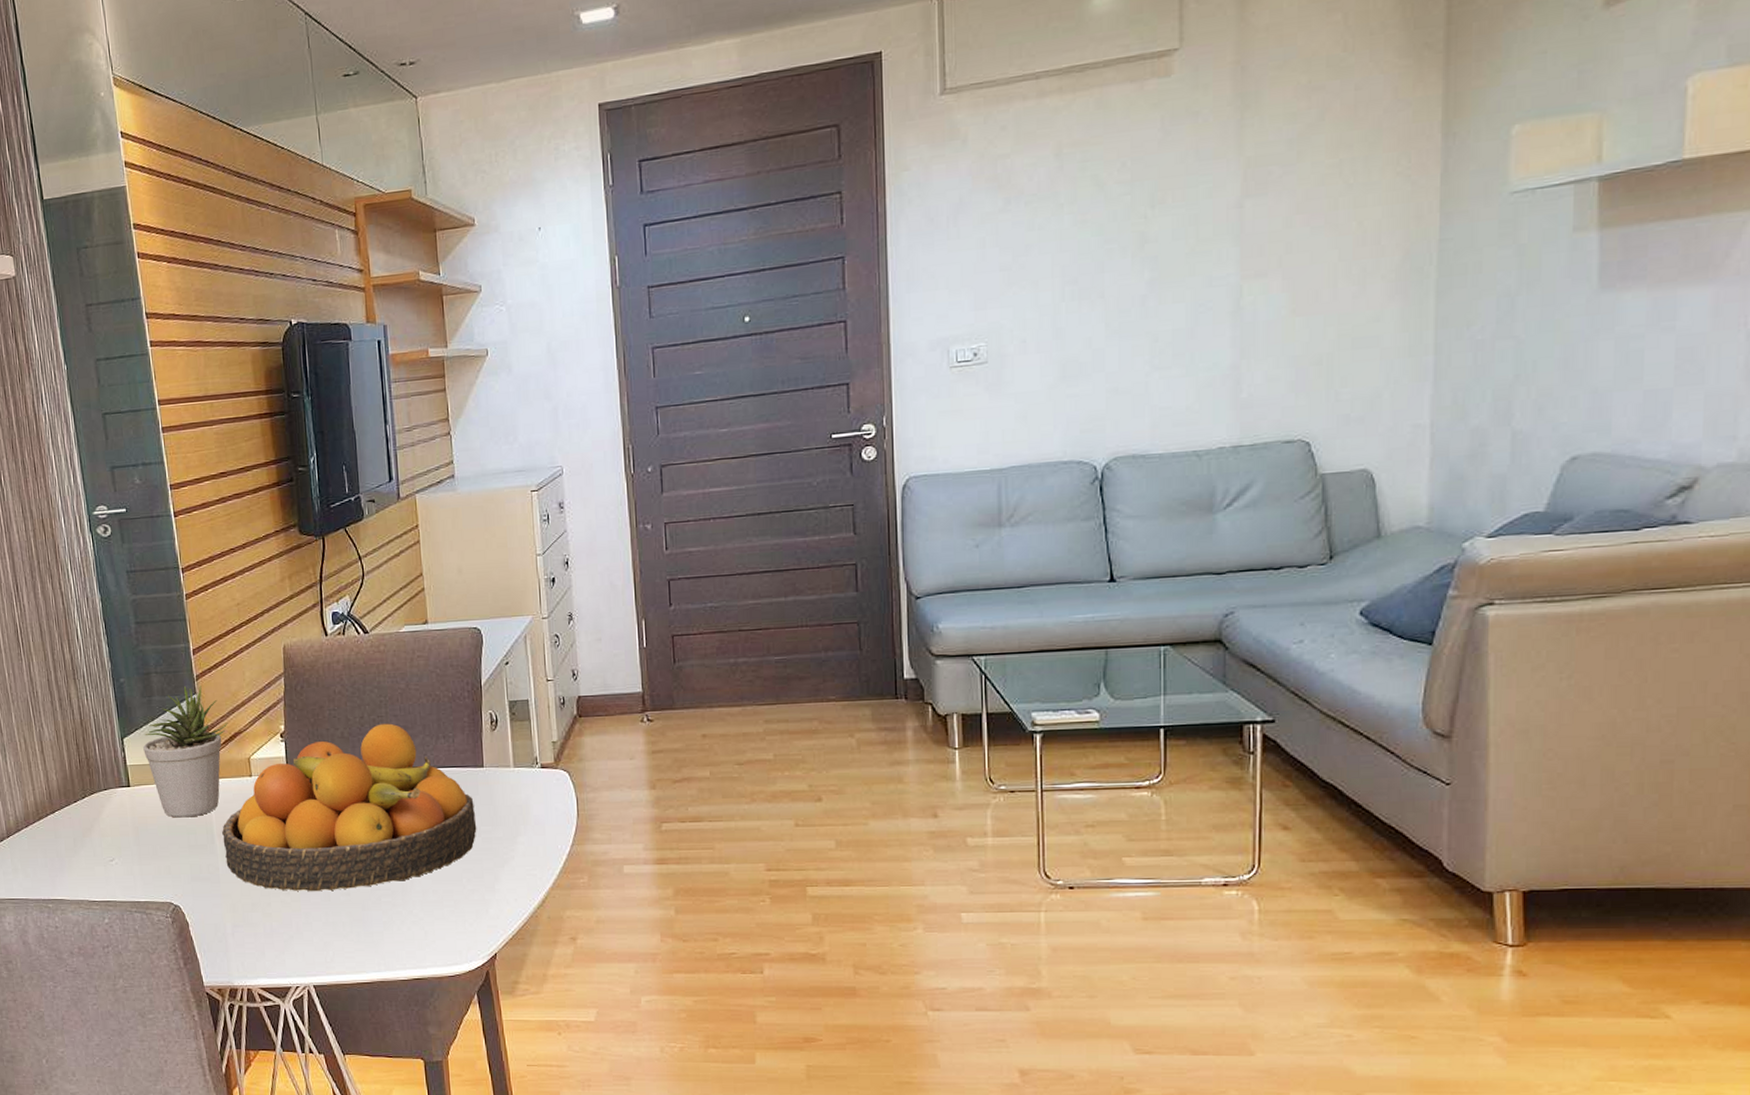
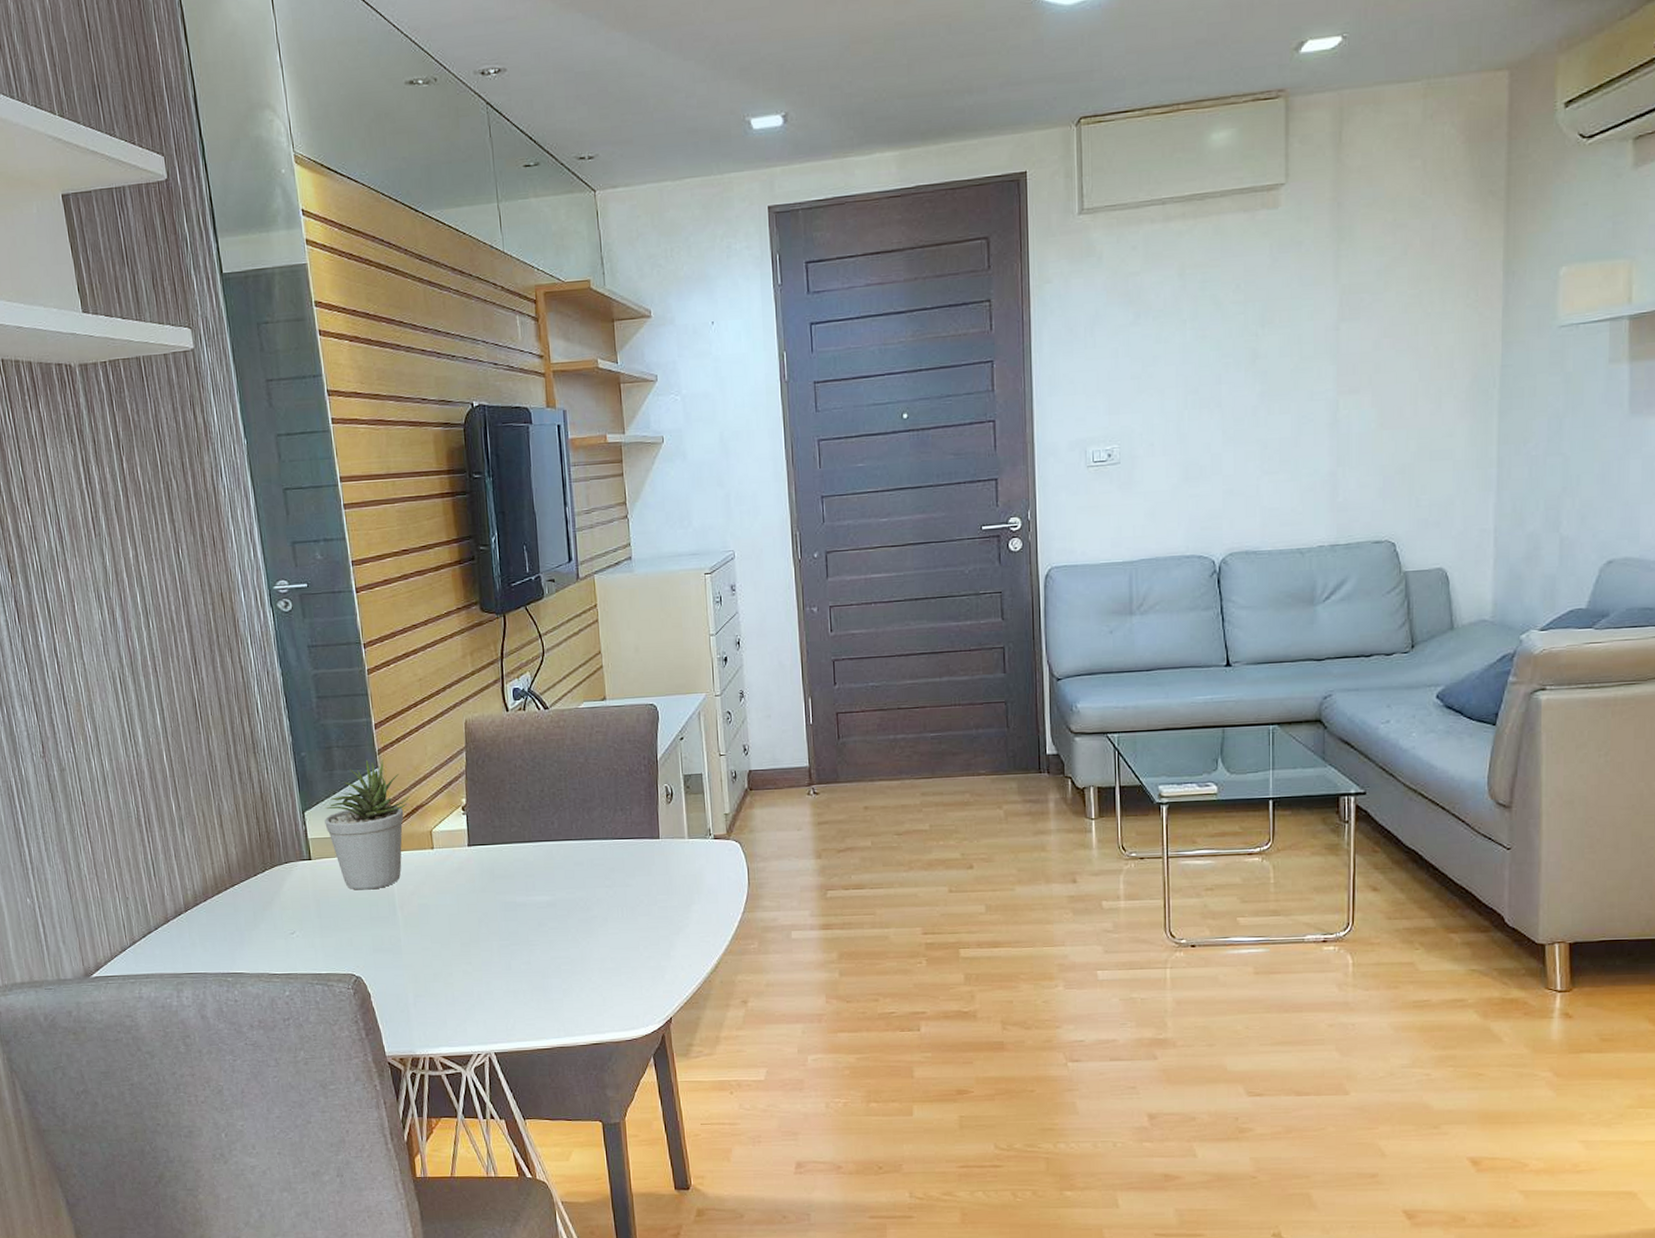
fruit bowl: present [222,723,477,891] -> none [404,796,653,961]

